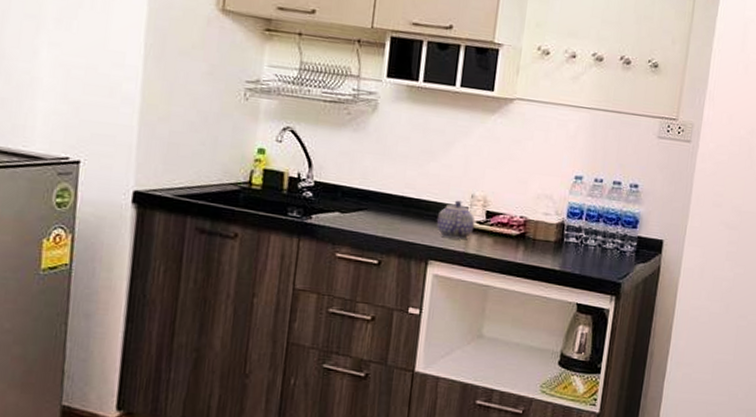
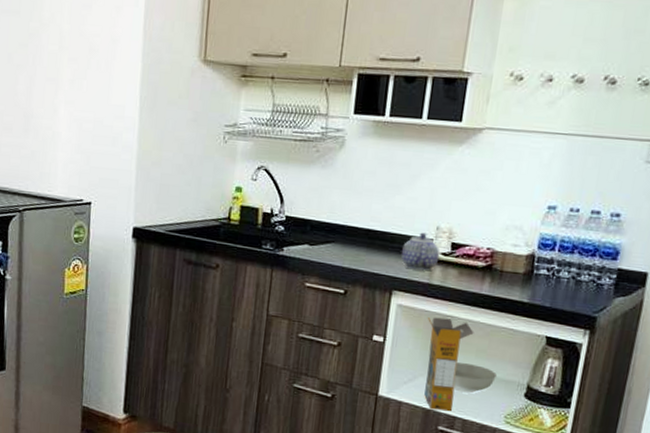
cereal box: none [462,287,510,385] -> present [424,317,474,412]
bowl: none [490,333,532,364] -> present [453,362,497,394]

